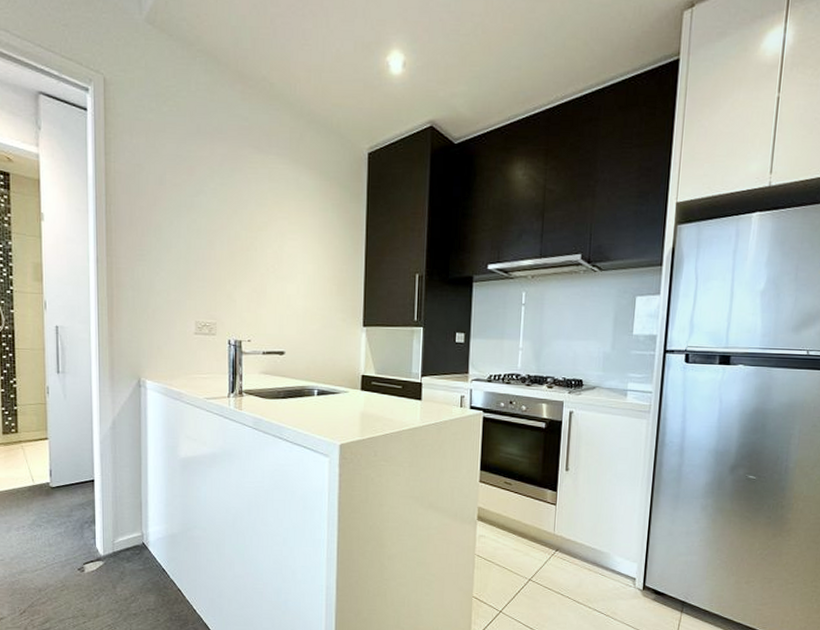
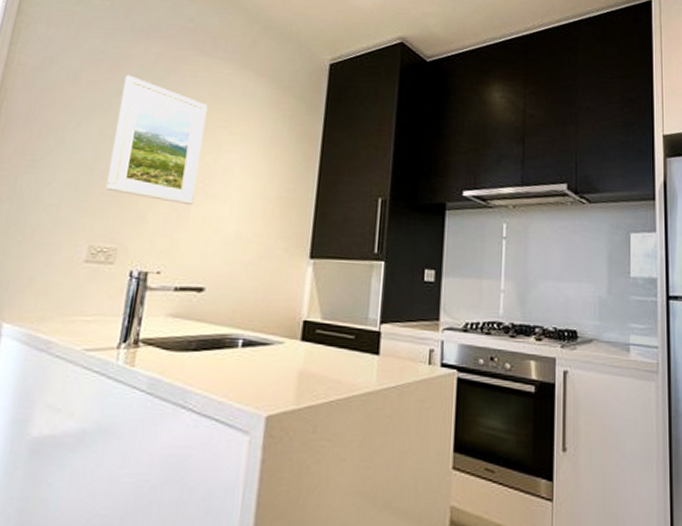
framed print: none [199,175,269,287] -> present [106,74,208,206]

